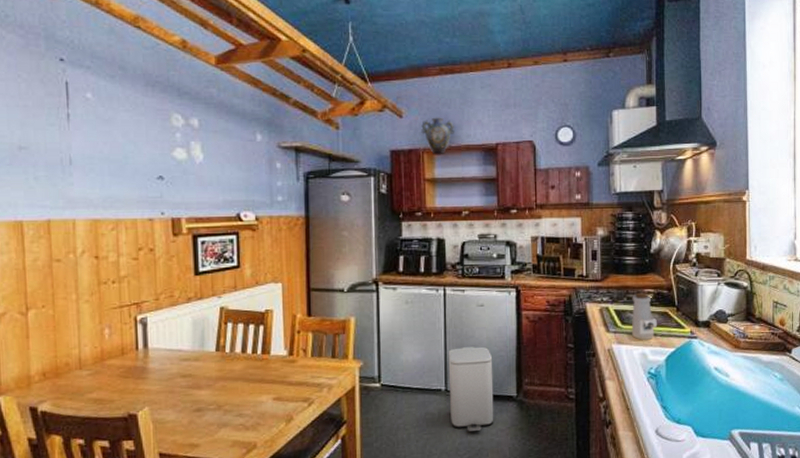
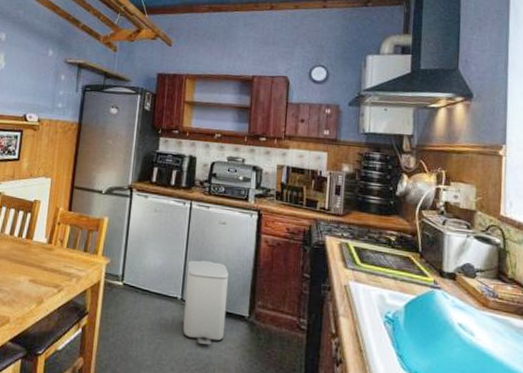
ceramic jug: present [421,117,454,155] -> none [186,48,216,82]
bottle: present [631,292,658,341] -> none [370,232,399,284]

